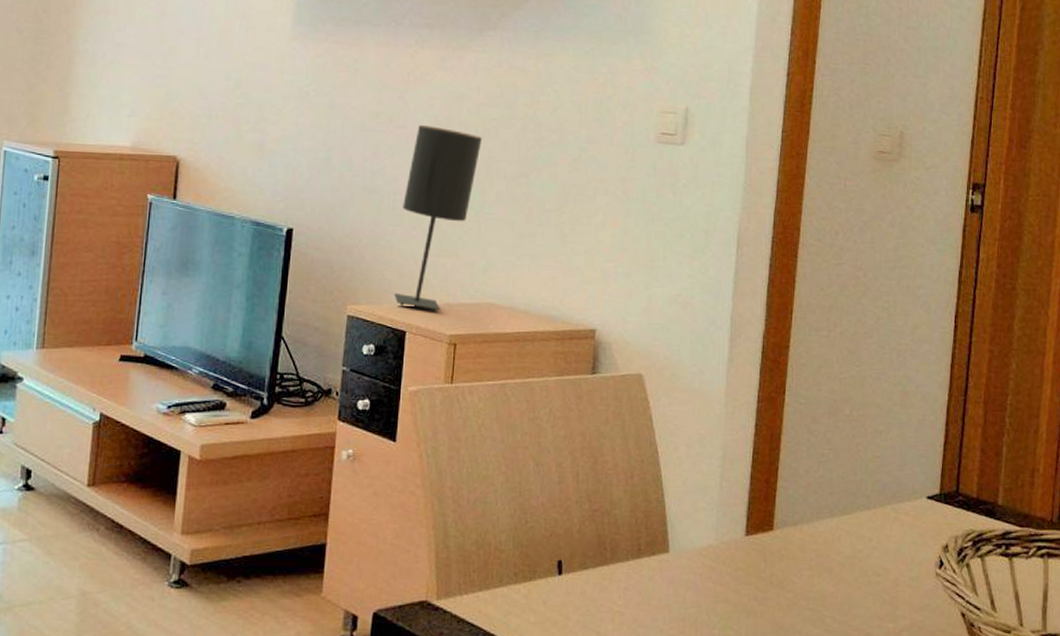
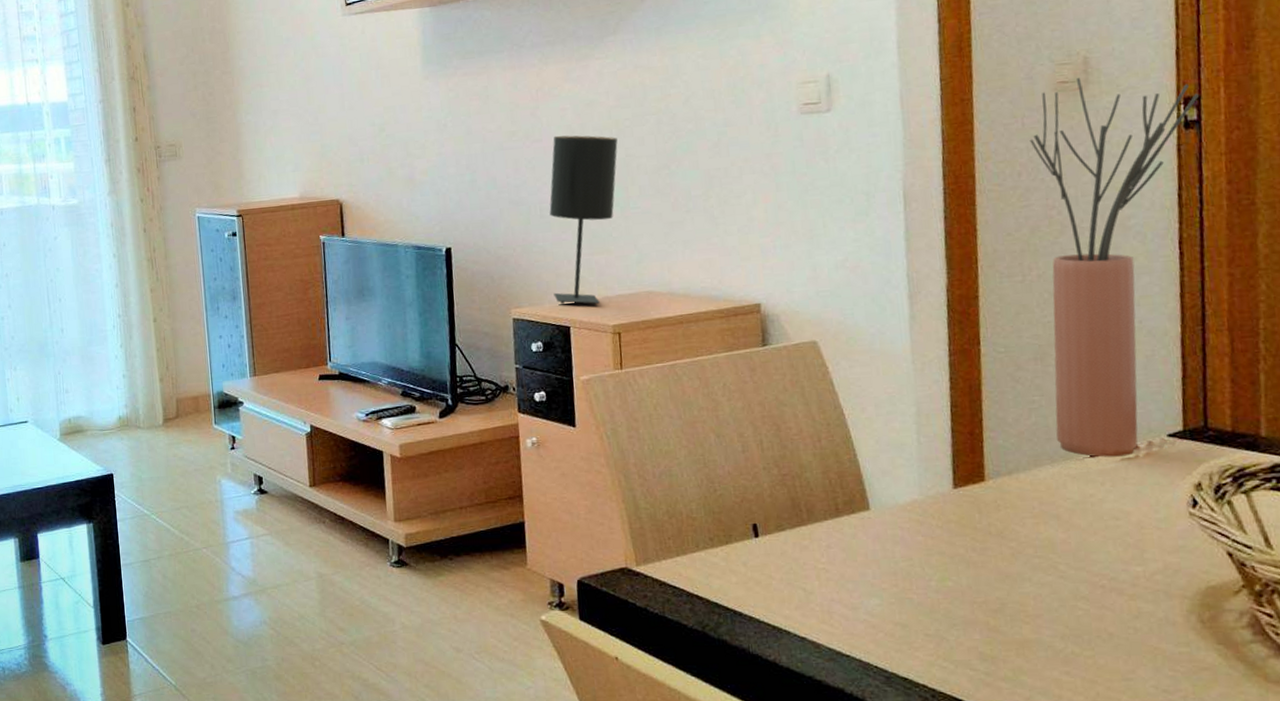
vase: none [838,150,984,515] -> present [1029,78,1199,458]

